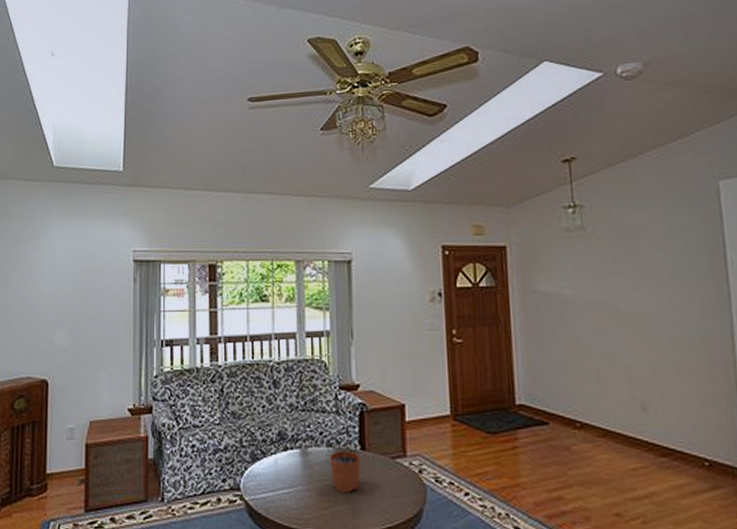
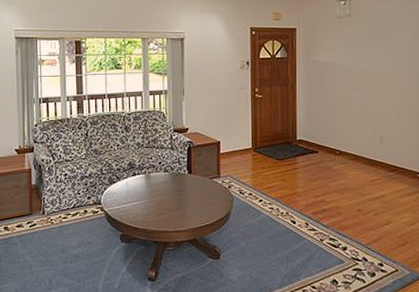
plant pot: present [329,445,361,493] -> none [166,170,188,203]

